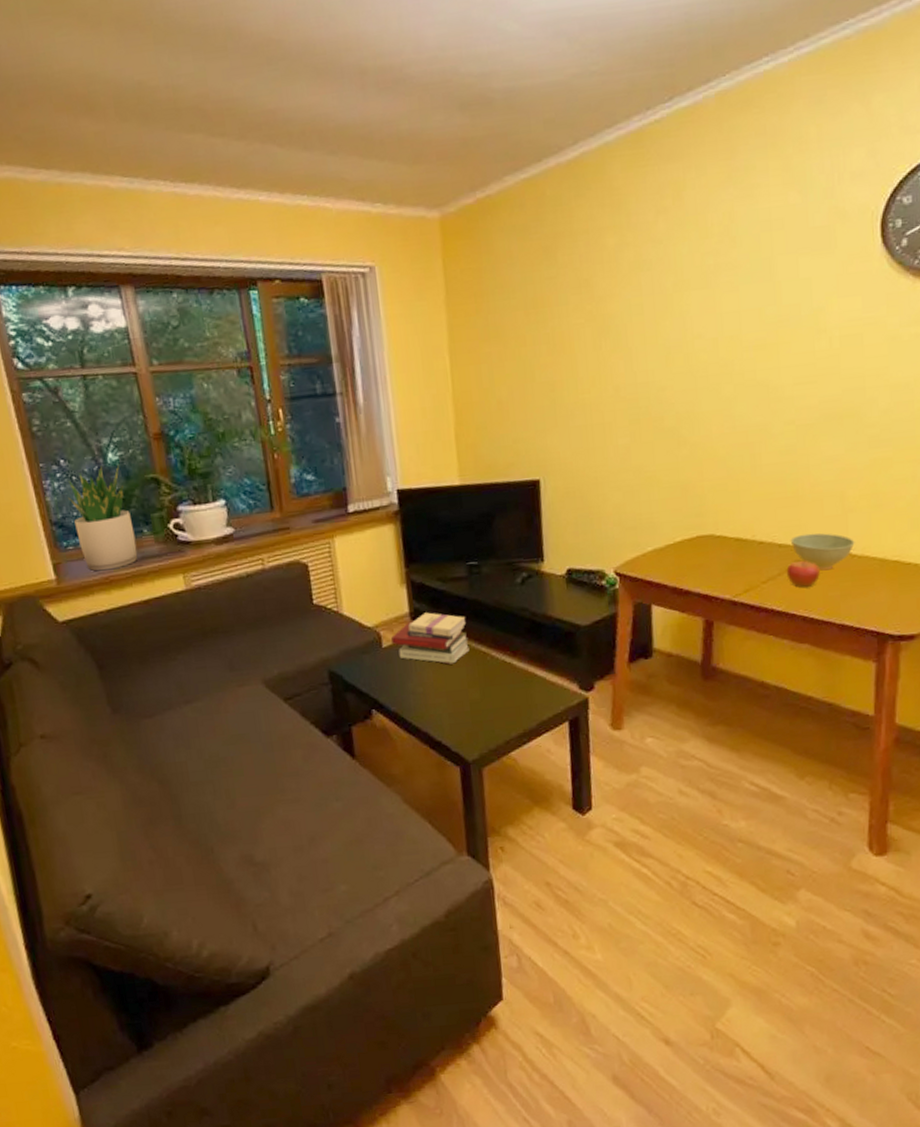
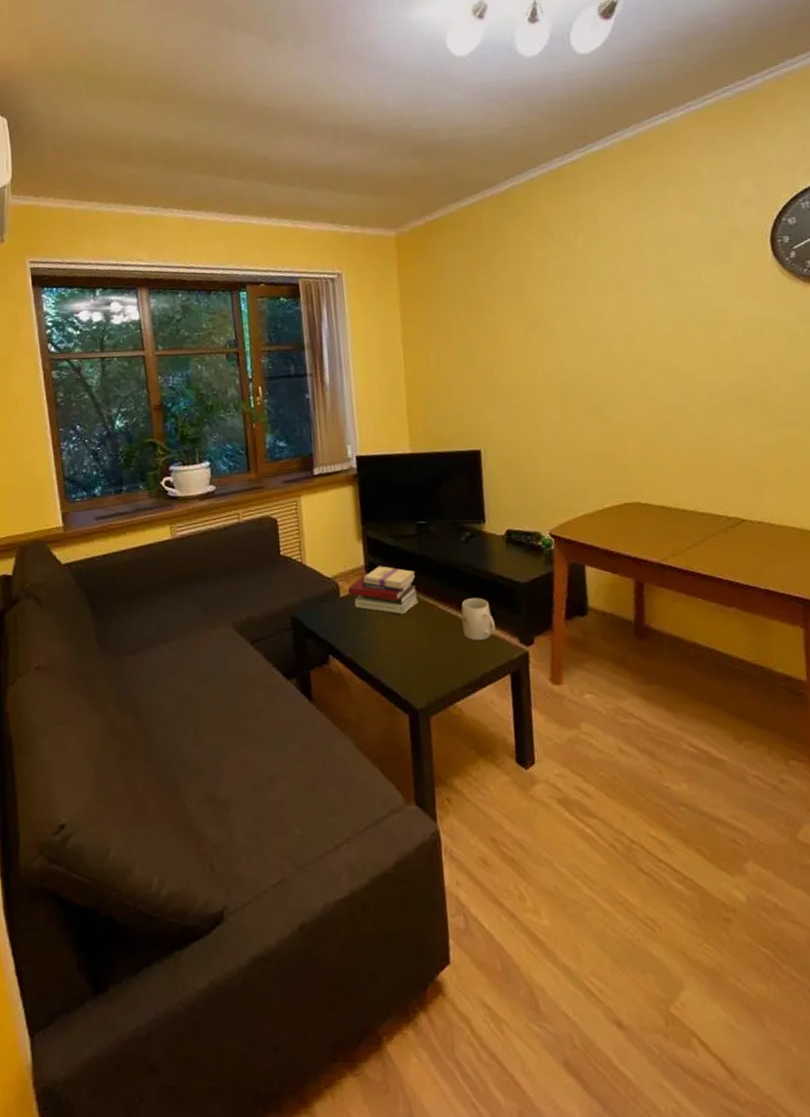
planter: present [68,464,138,571] -> none [80,430,133,521]
mug: none [516,643,553,689] -> present [461,598,496,641]
fruit: present [786,560,820,587] -> none [709,528,742,553]
bowl: present [790,533,855,571] -> none [711,503,773,538]

